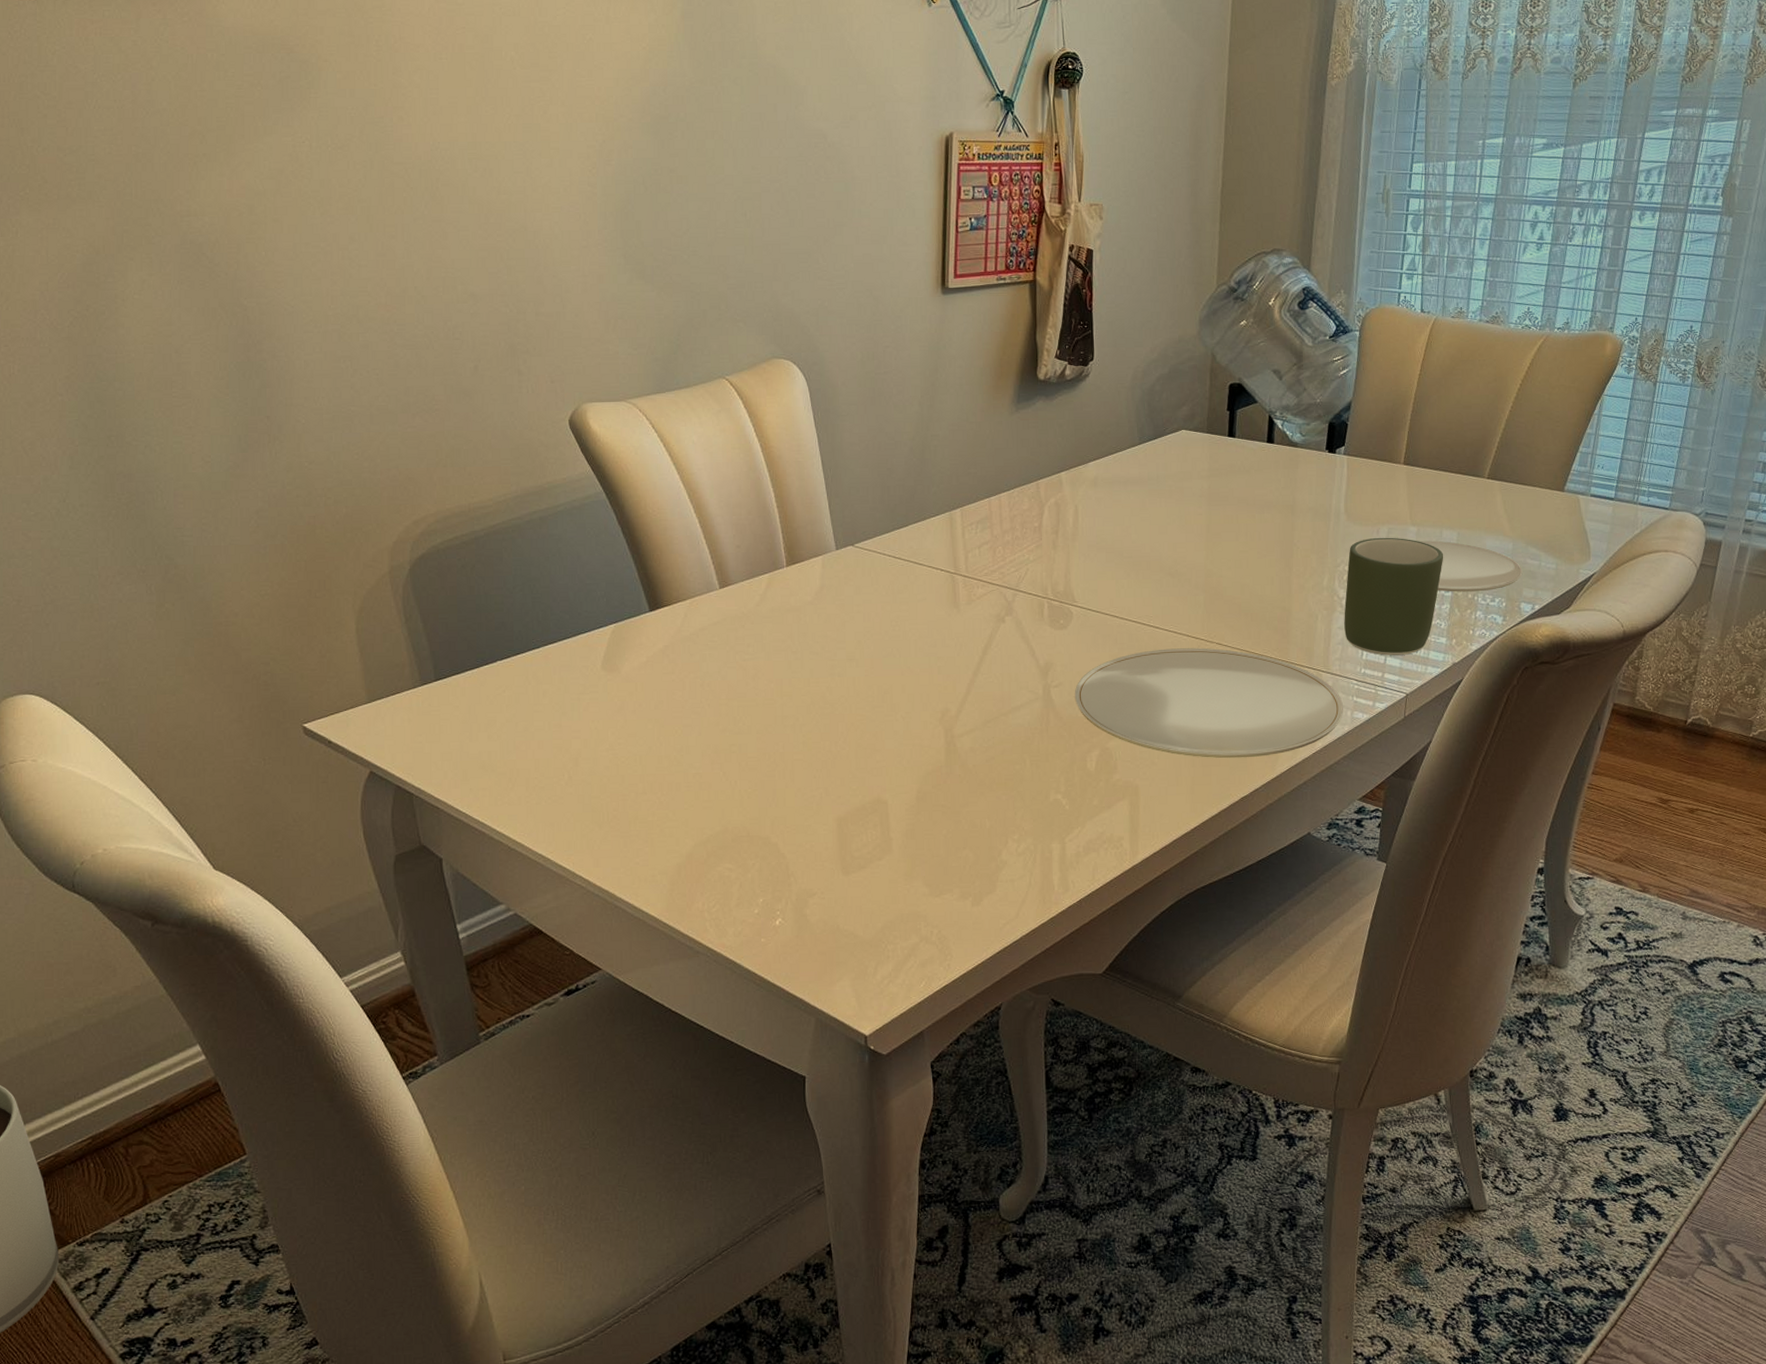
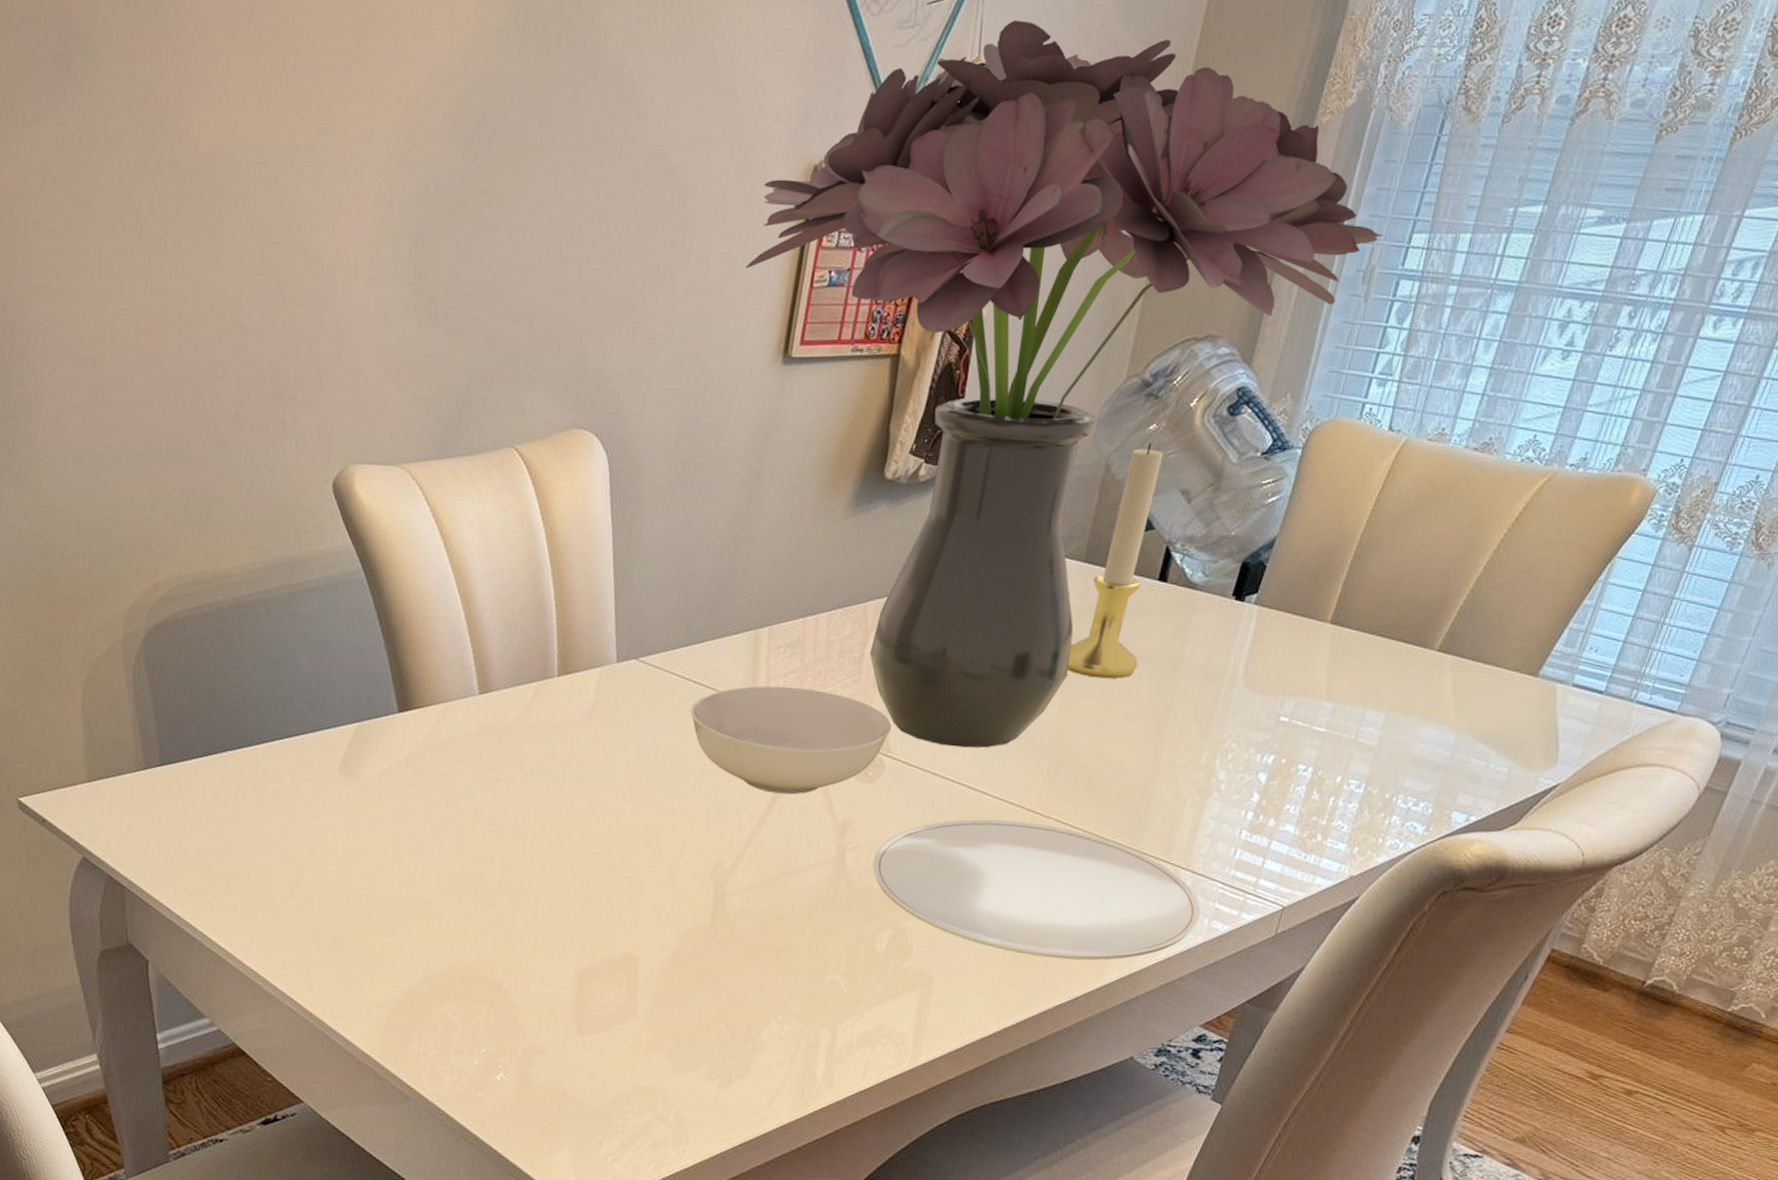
flower arrangement: none [901,18,1392,592] -> present [745,20,1384,748]
bowl: none [904,556,1073,646] -> present [690,686,891,795]
candle holder: none [1206,335,1262,525] -> present [1067,442,1164,679]
mug: present [1344,537,1444,655] -> none [1217,711,1363,860]
plate: present [1418,540,1523,592] -> none [1332,721,1463,792]

